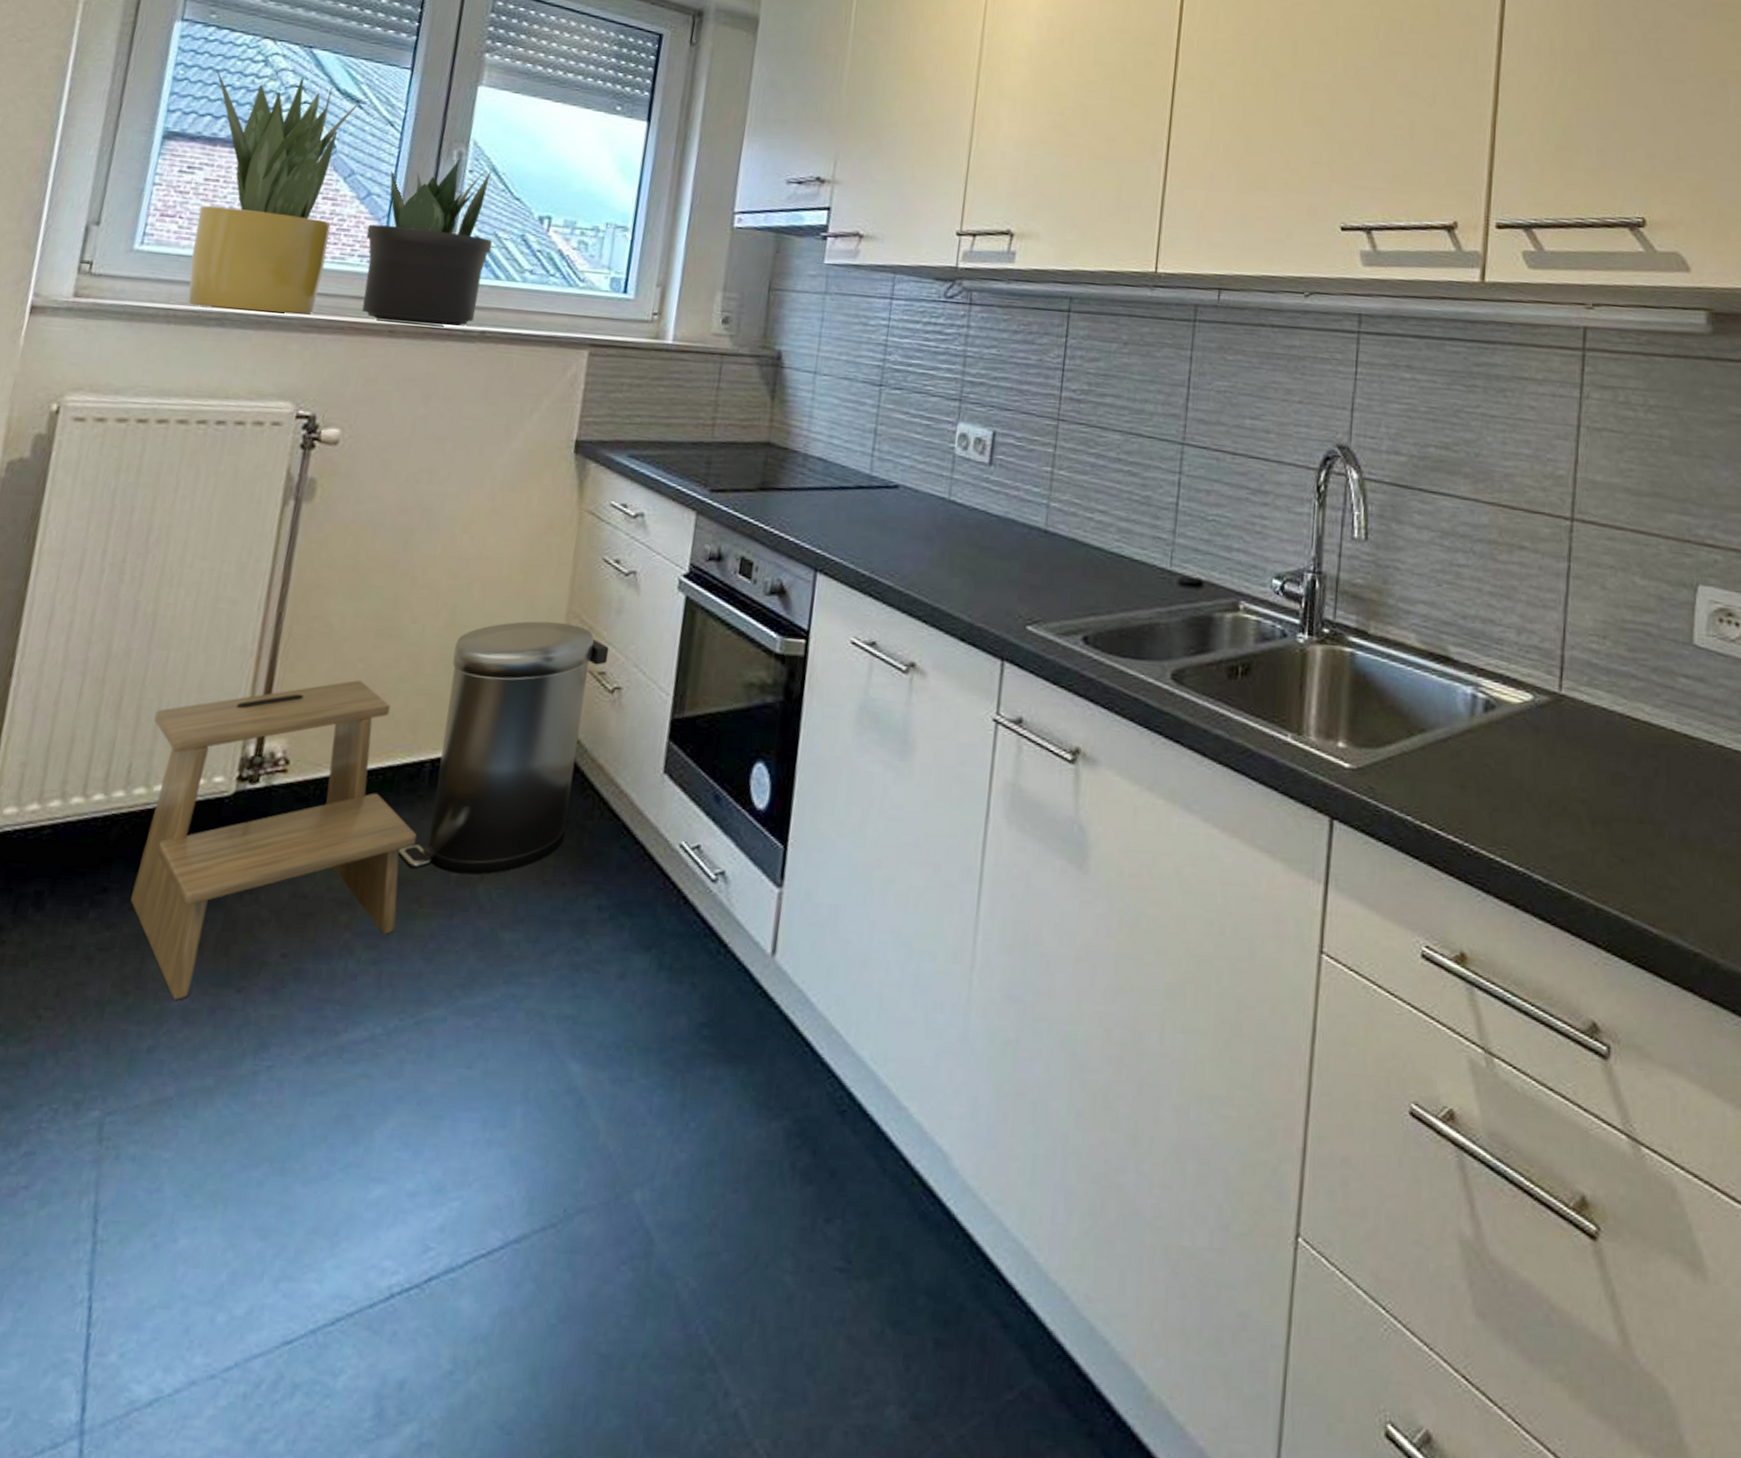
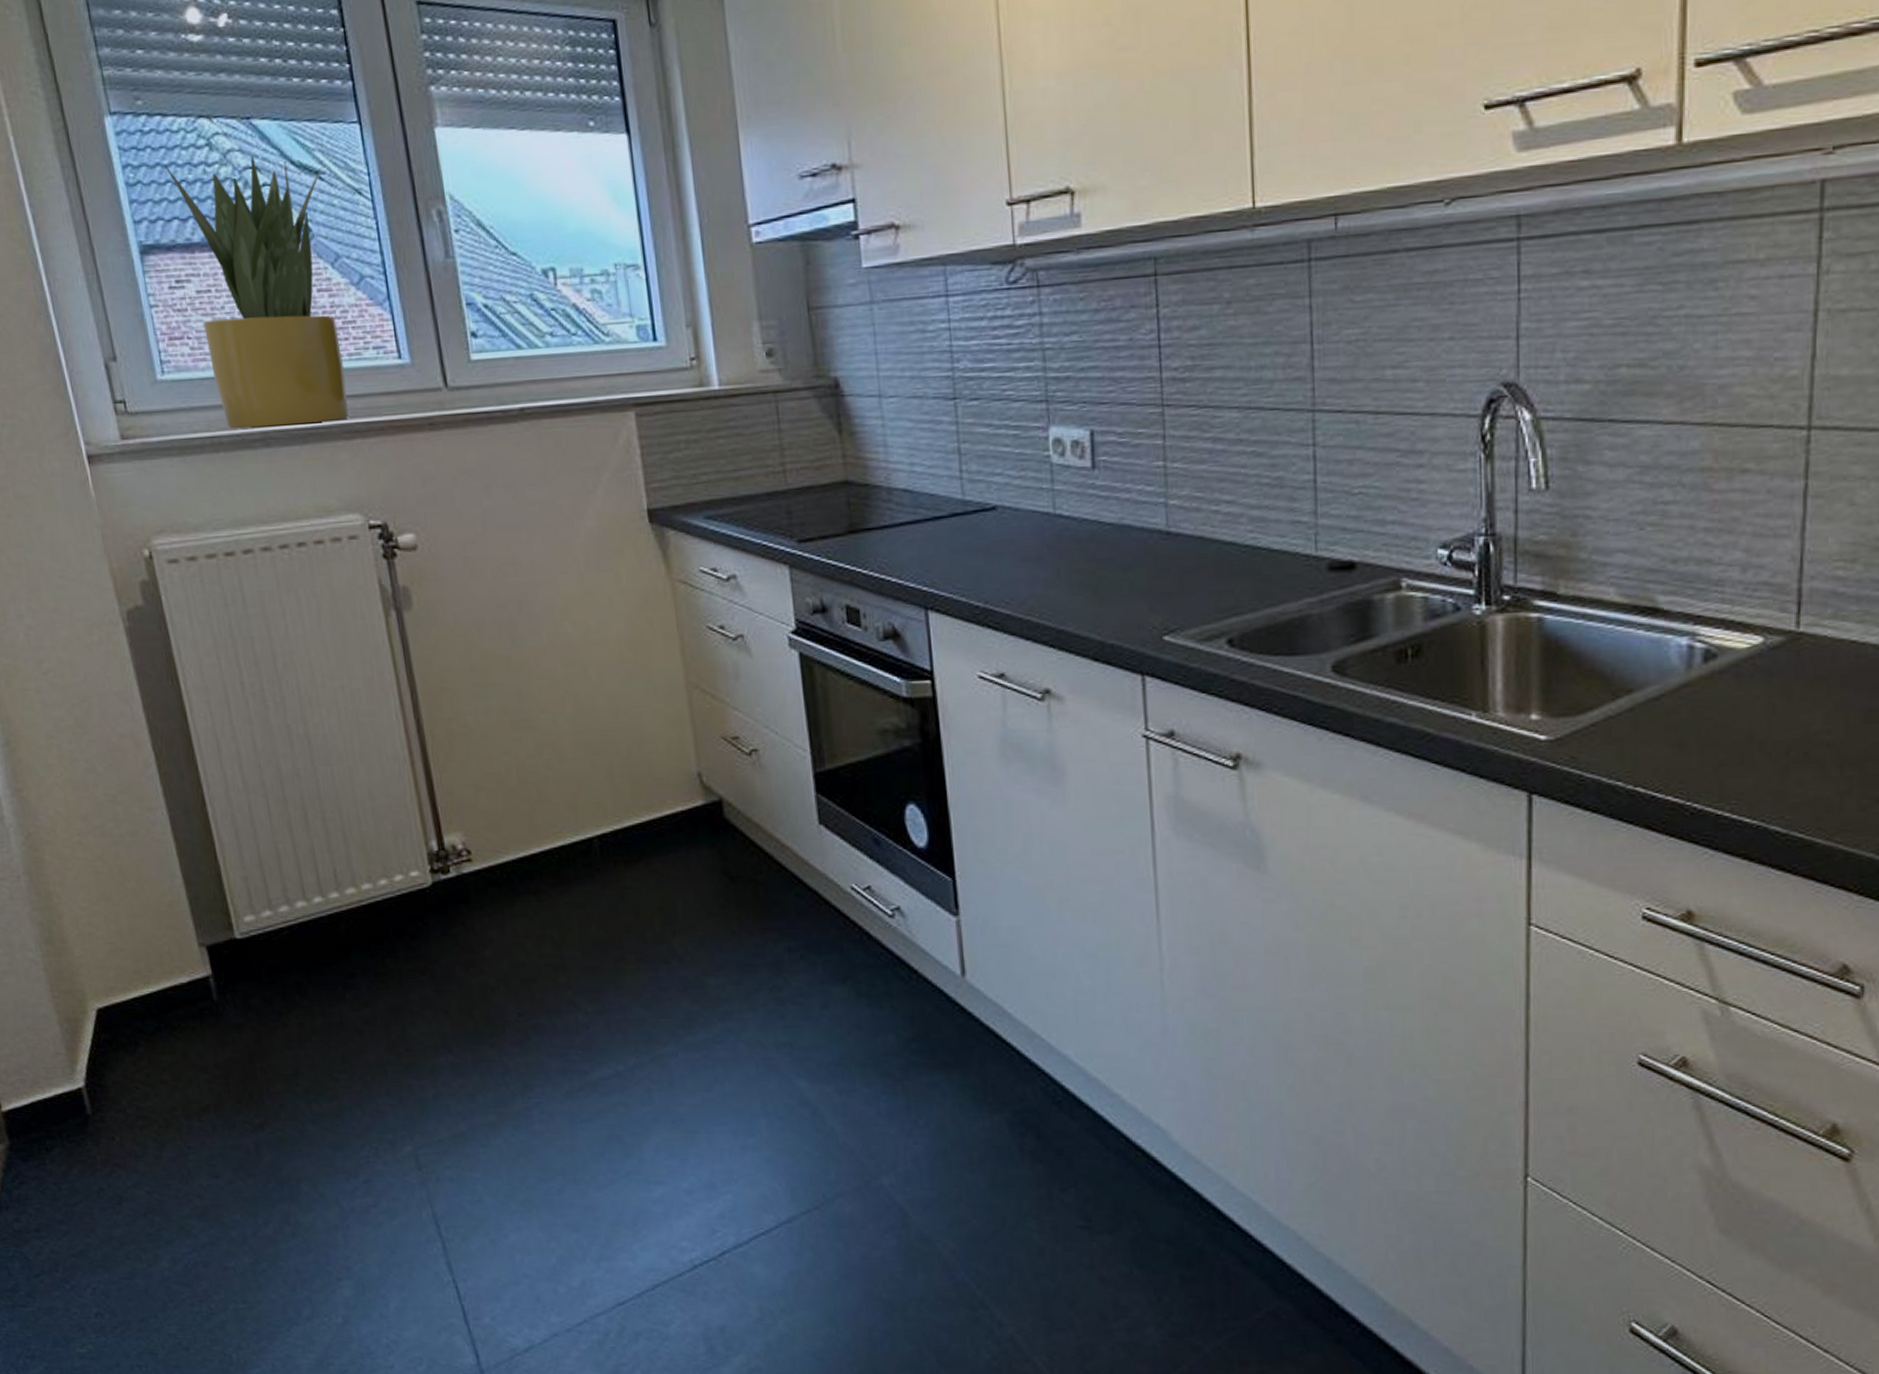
step stool: present [131,680,417,1000] -> none [339,772,610,1057]
planter: present [362,160,493,327] -> none [372,220,509,414]
pedal bin: present [397,621,610,875] -> none [588,695,741,933]

